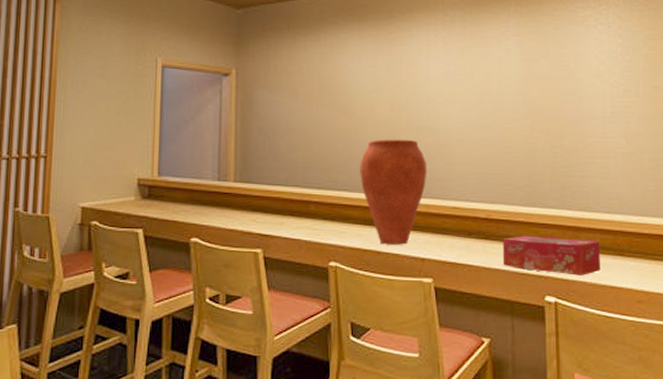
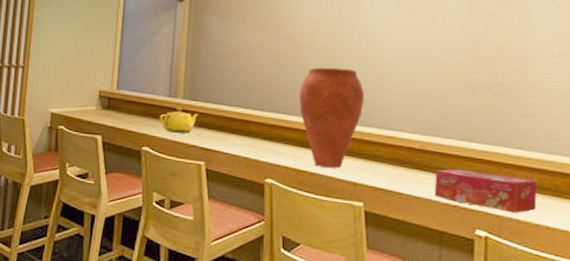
teapot: none [208,191,253,219] -> present [159,107,199,134]

